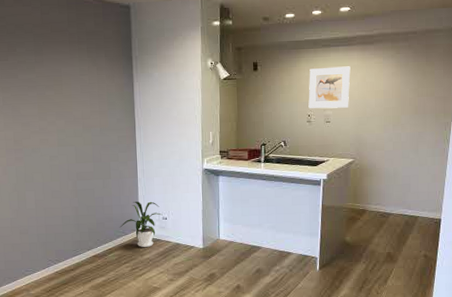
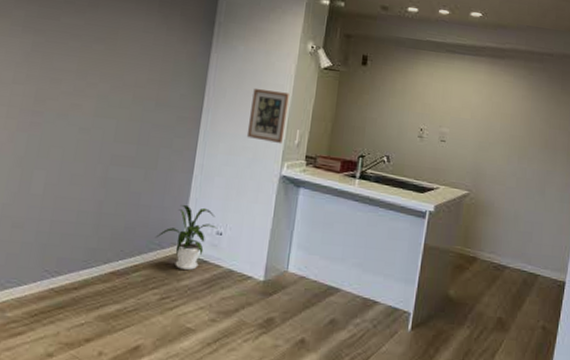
picture frame: none [171,104,201,145] -> present [246,88,289,143]
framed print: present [308,66,351,109] -> none [422,74,476,128]

